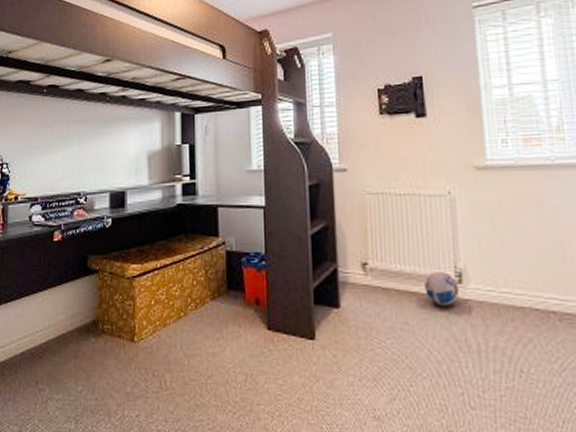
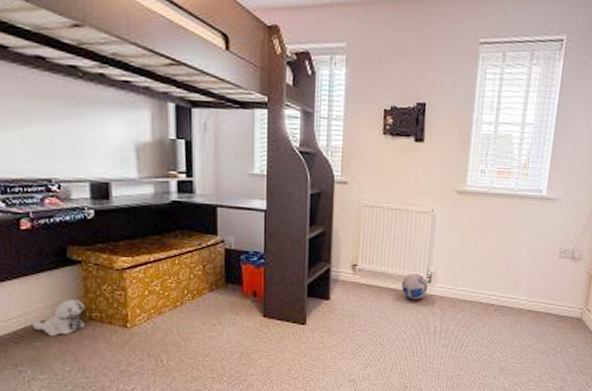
plush toy: none [54,309,98,351] -> present [32,298,86,337]

